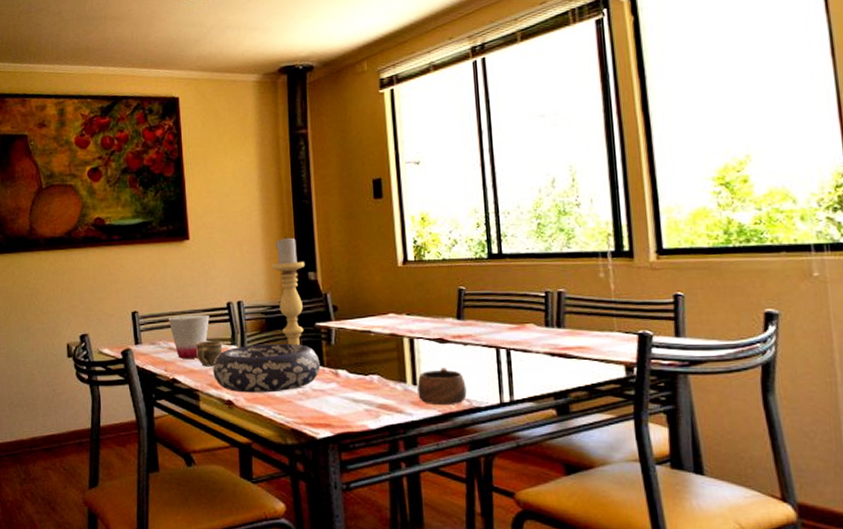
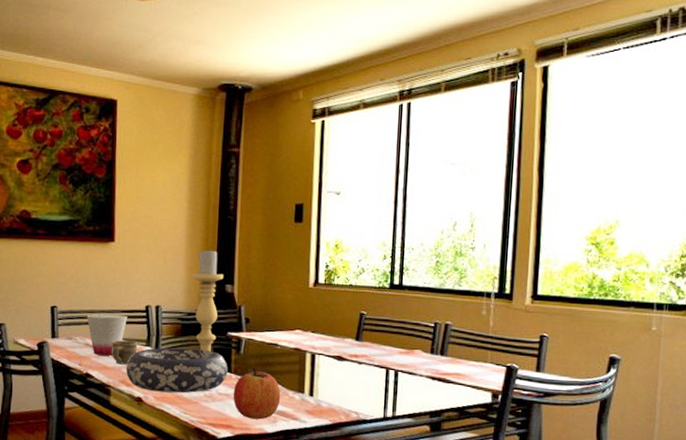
apple: none [328,359,381,415] -> present [233,368,281,420]
cup: present [417,368,467,404] -> none [313,382,356,416]

